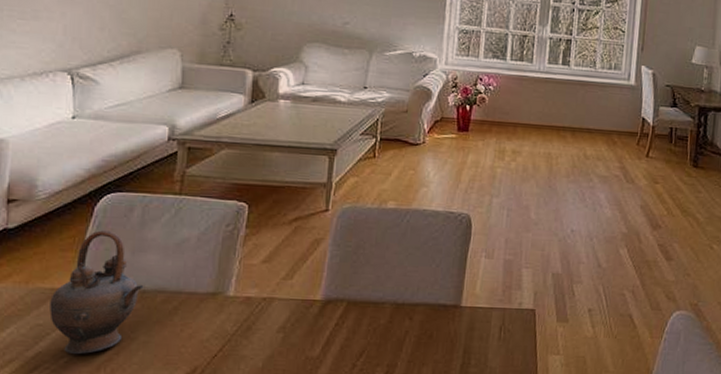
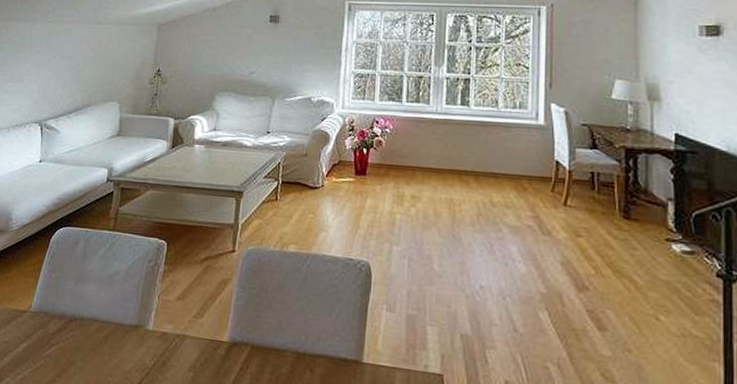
teapot: present [49,230,144,355] -> none [13,260,83,373]

